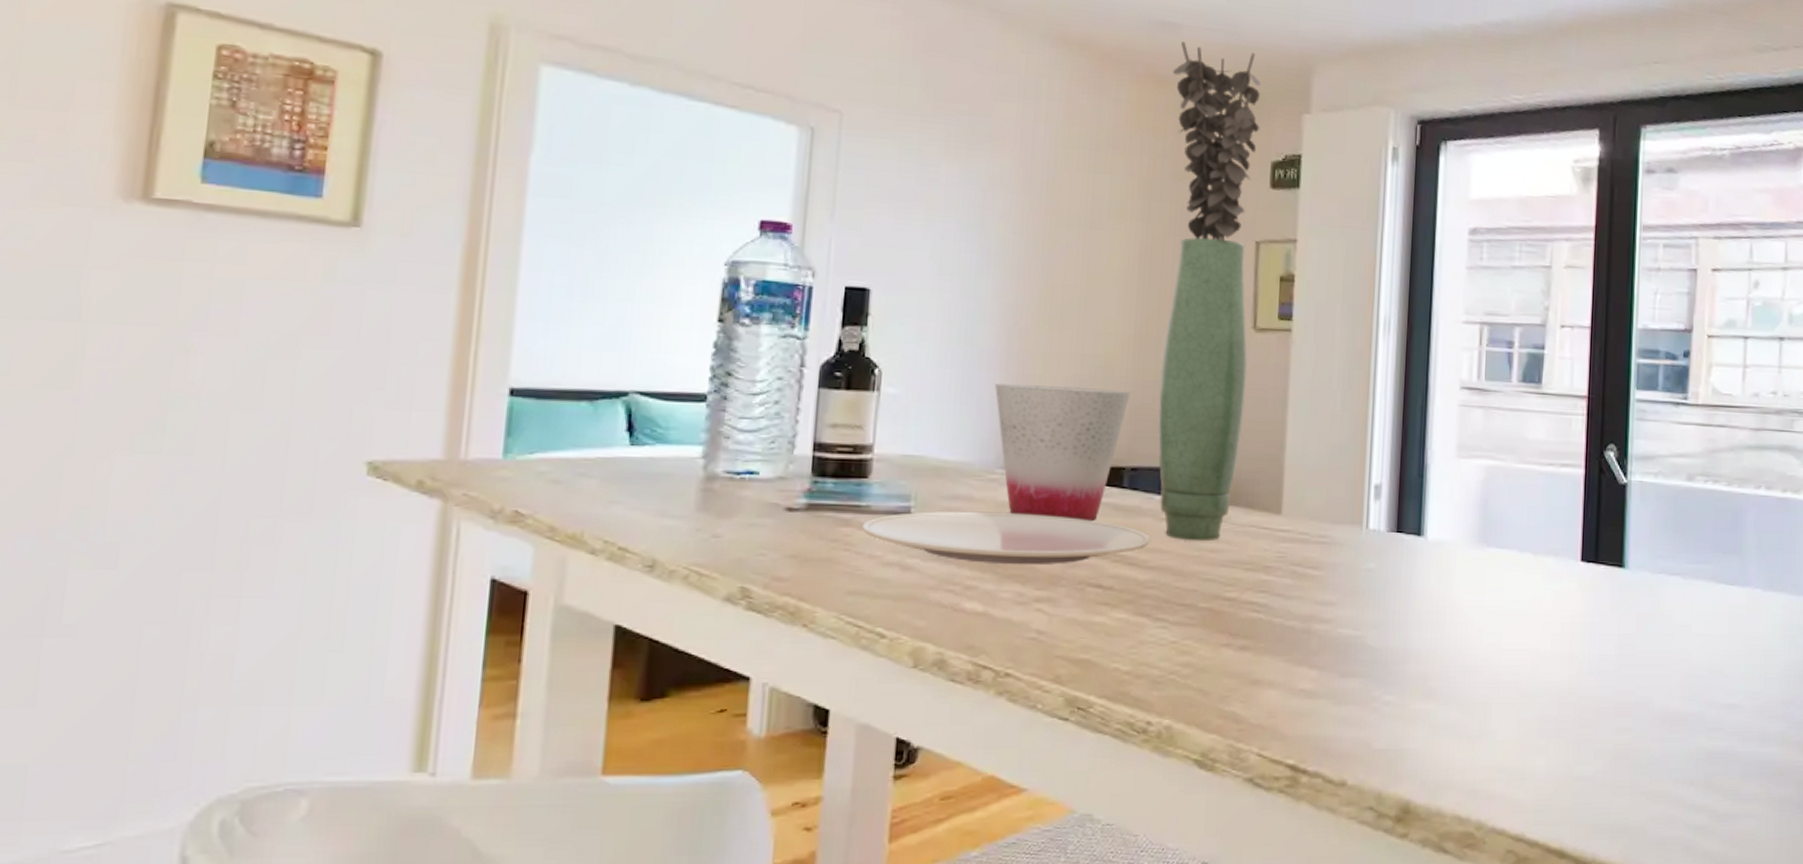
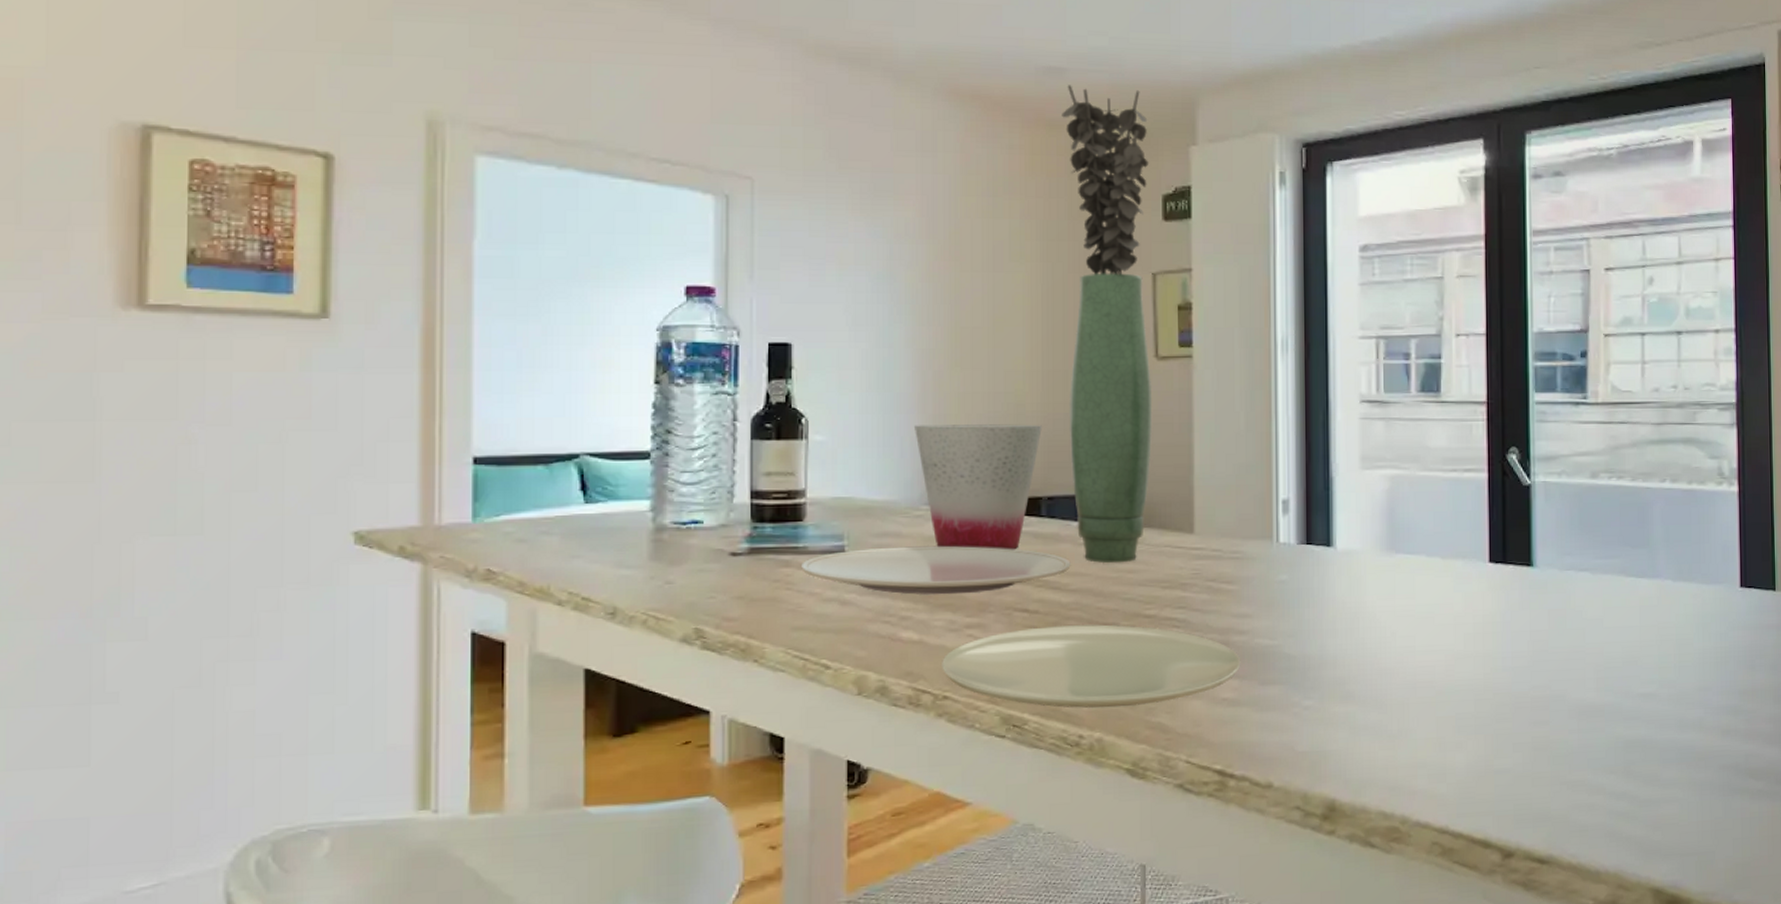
plate: none [1006,604,1322,693] -> present [942,624,1241,708]

